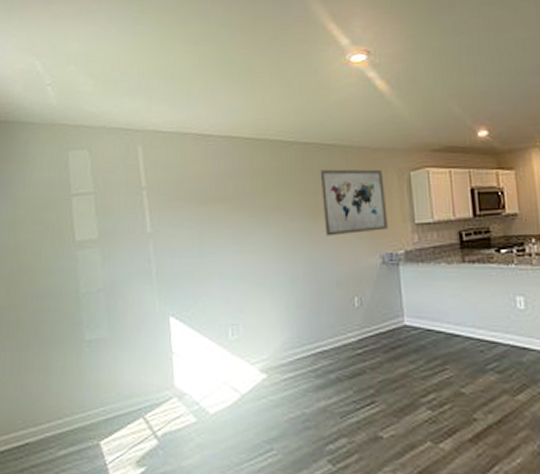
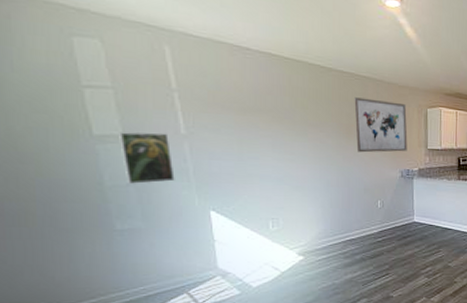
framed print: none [95,233,139,289] -> present [119,132,175,184]

